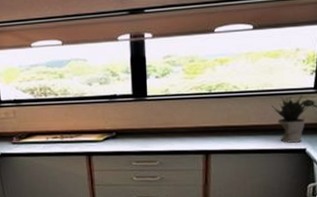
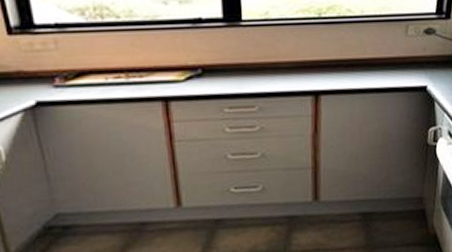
potted plant: present [271,94,309,143] -> none [389,20,430,80]

